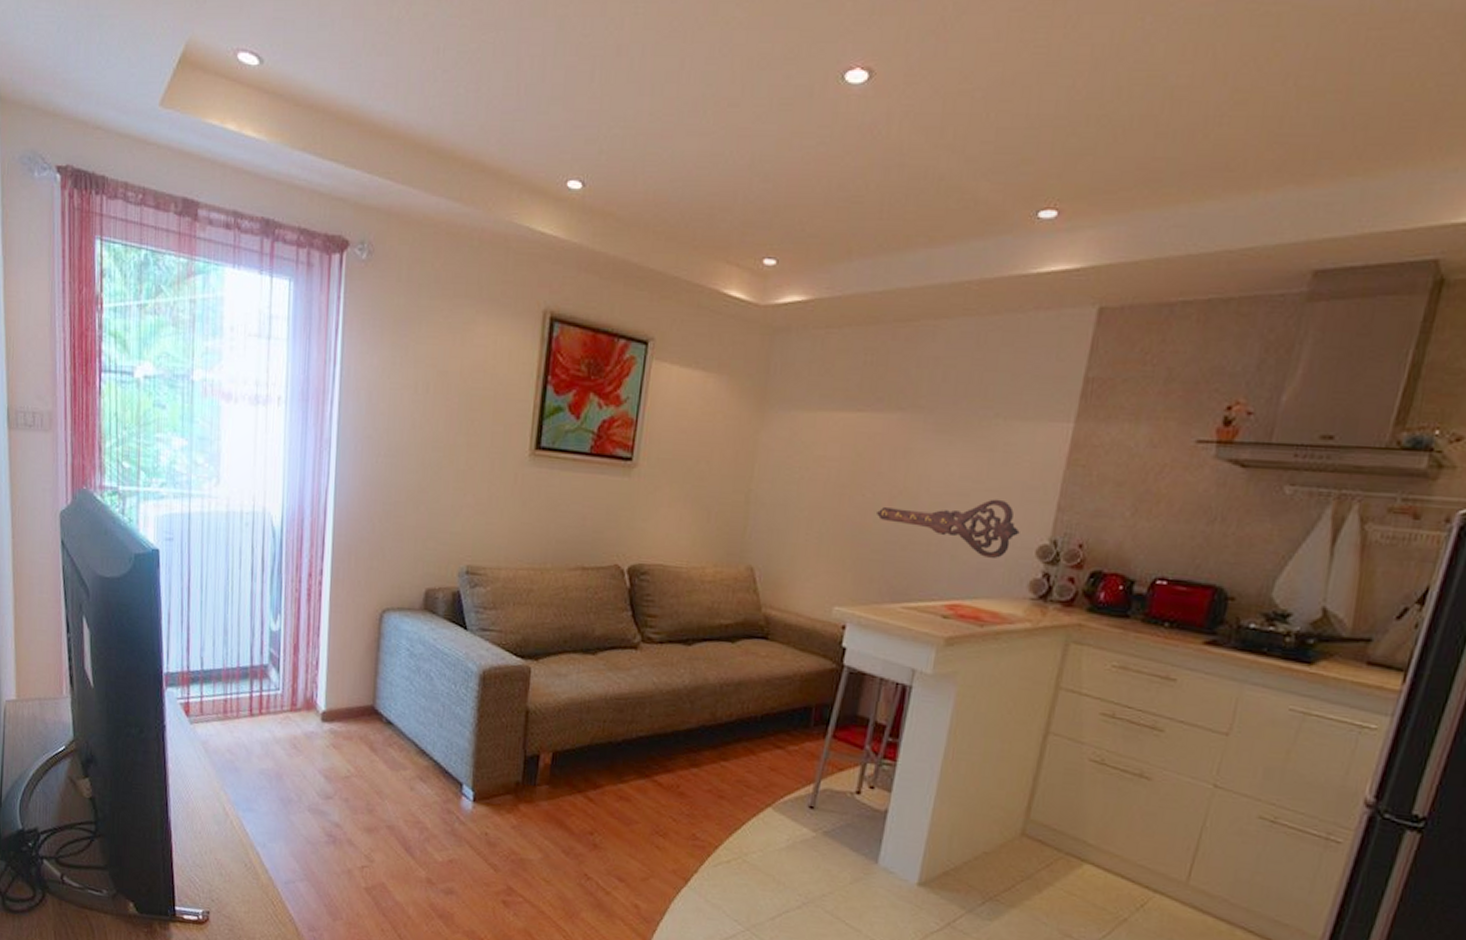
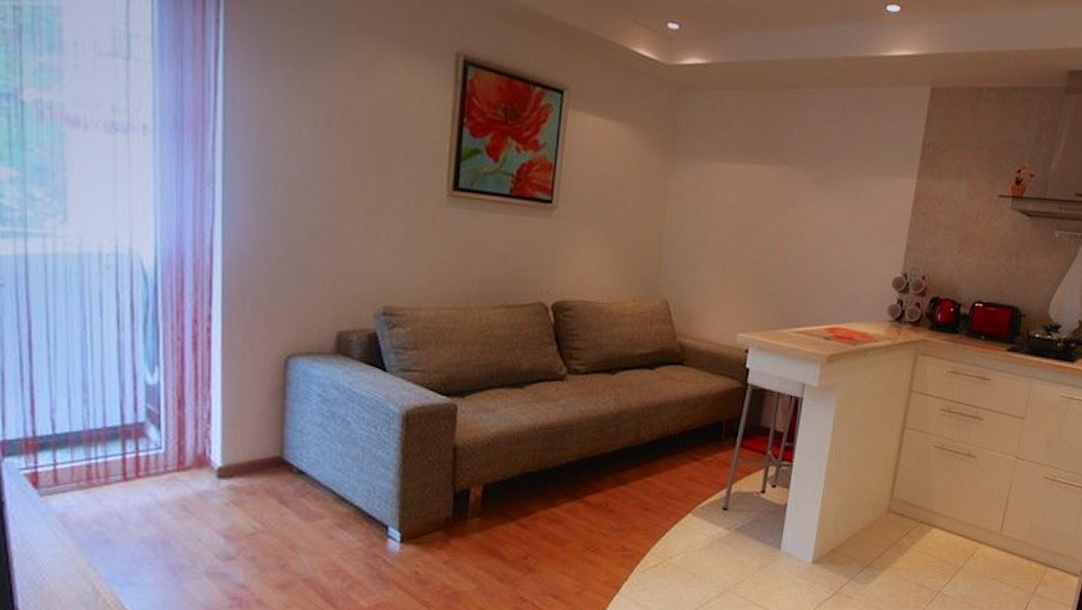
decorative plate: present [877,499,1020,558] -> none [771,240,880,289]

